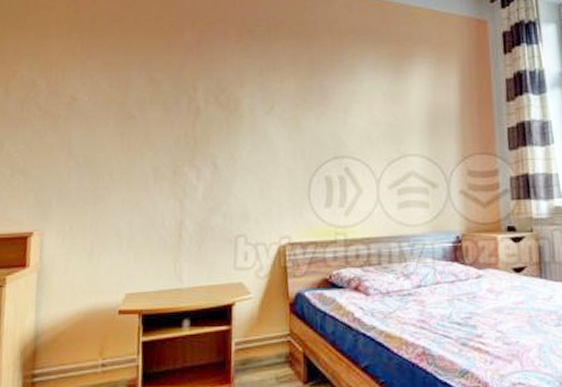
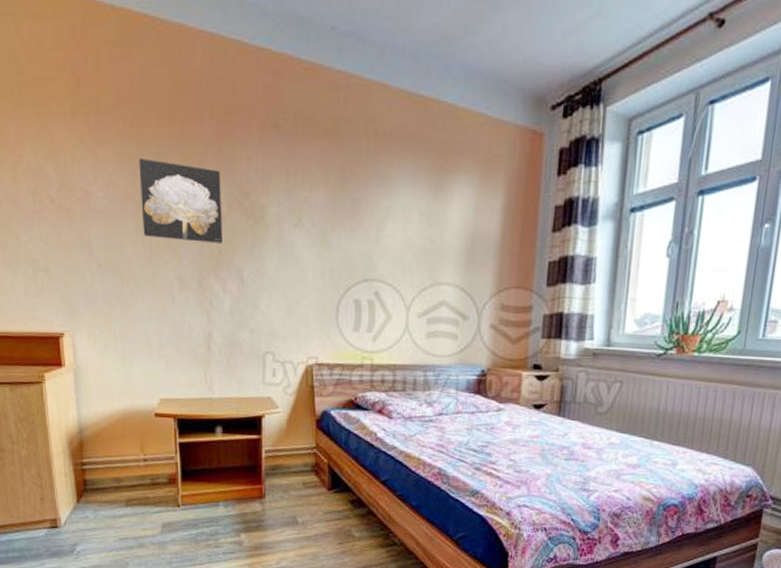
wall art: none [123,66,200,135] -> present [139,158,223,245]

